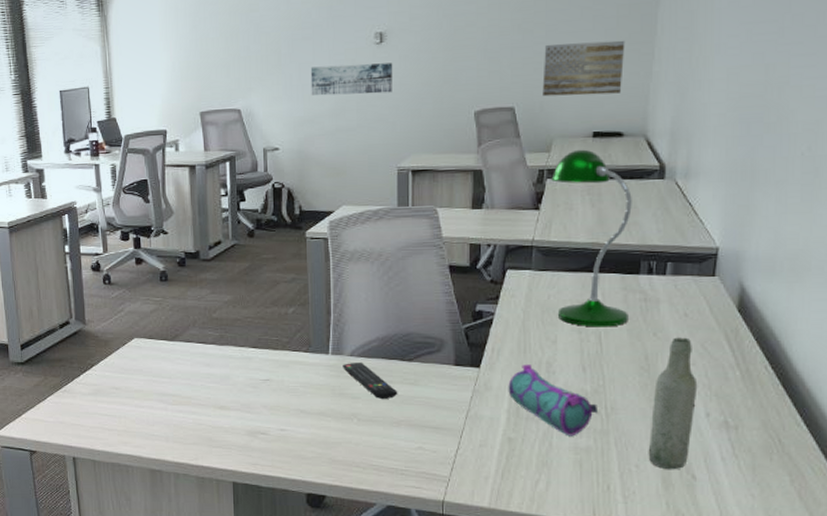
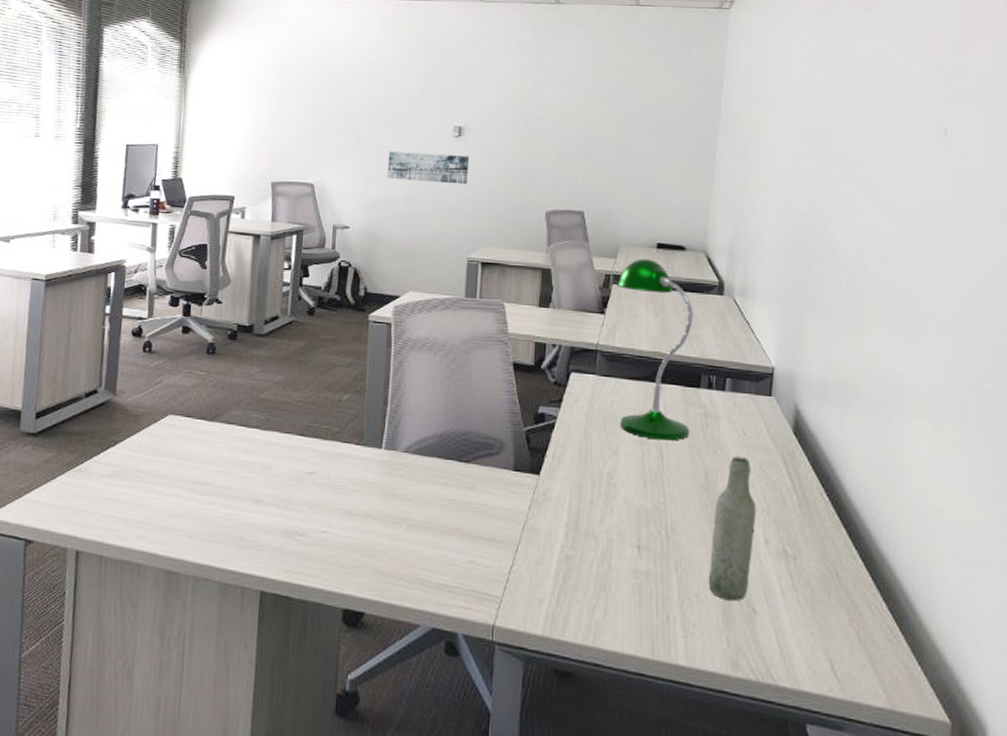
remote control: present [343,363,398,400] -> none [395,460,453,504]
pencil case: present [508,364,597,437] -> none [567,474,658,558]
wall art: present [542,40,625,97] -> none [611,156,688,209]

